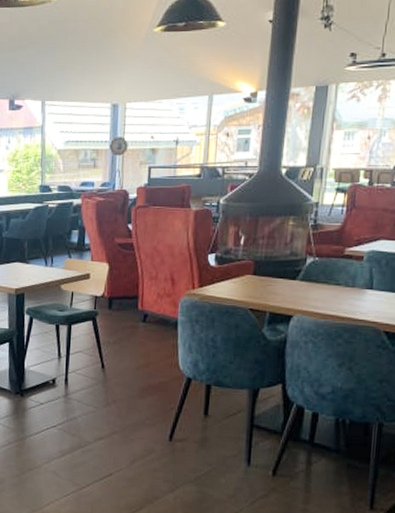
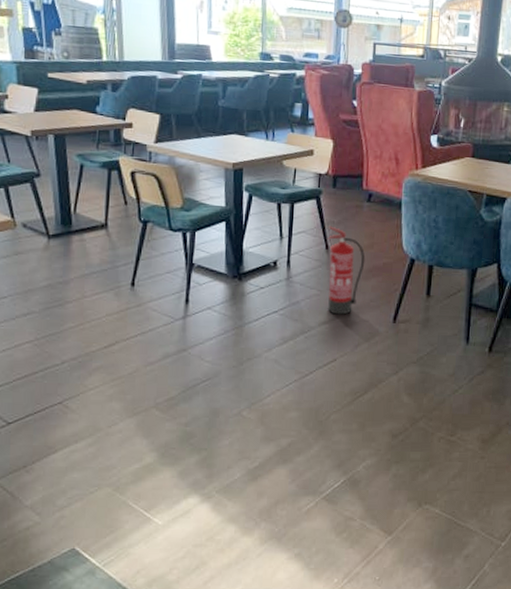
fire extinguisher: none [103,345,141,432] -> present [327,225,365,315]

